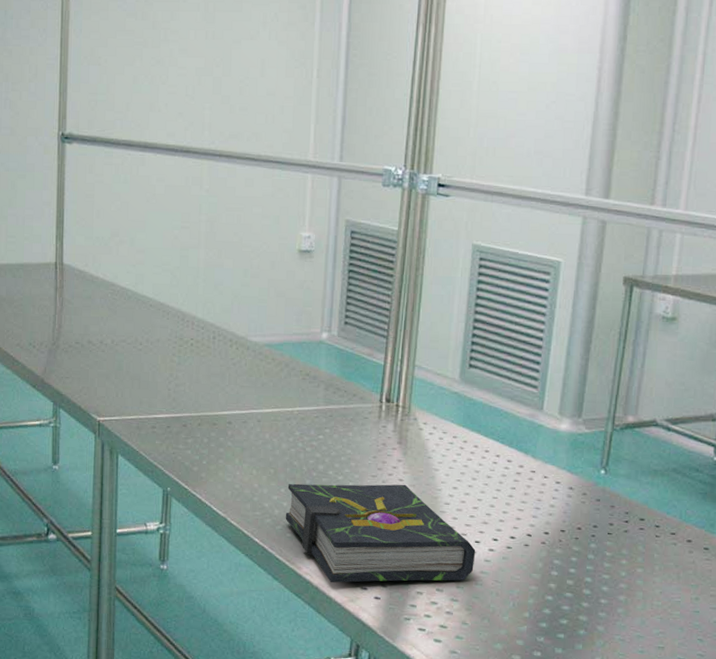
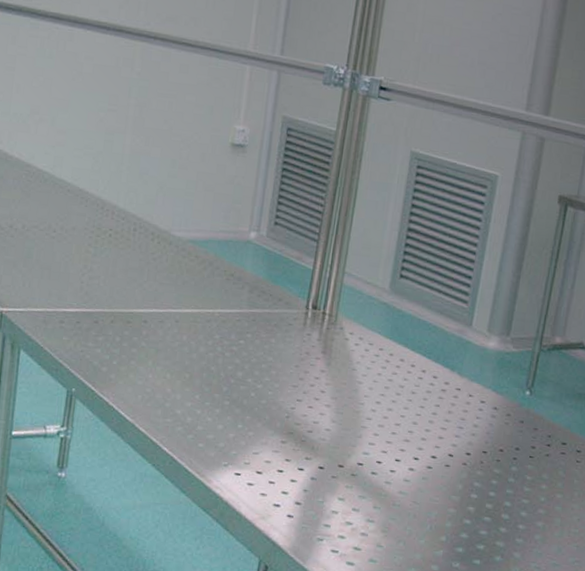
book: present [285,483,476,583] -> none [198,390,396,501]

